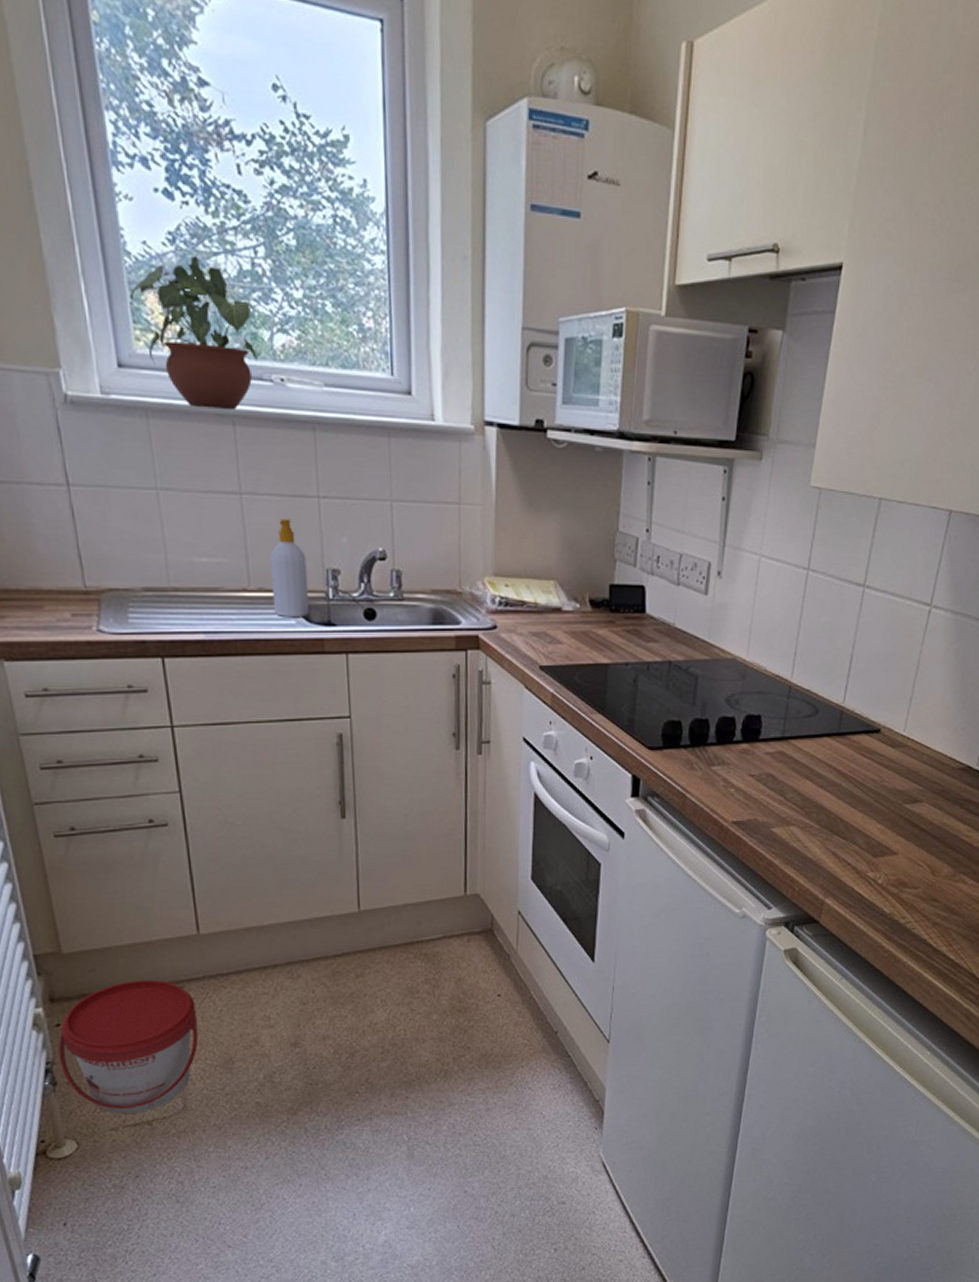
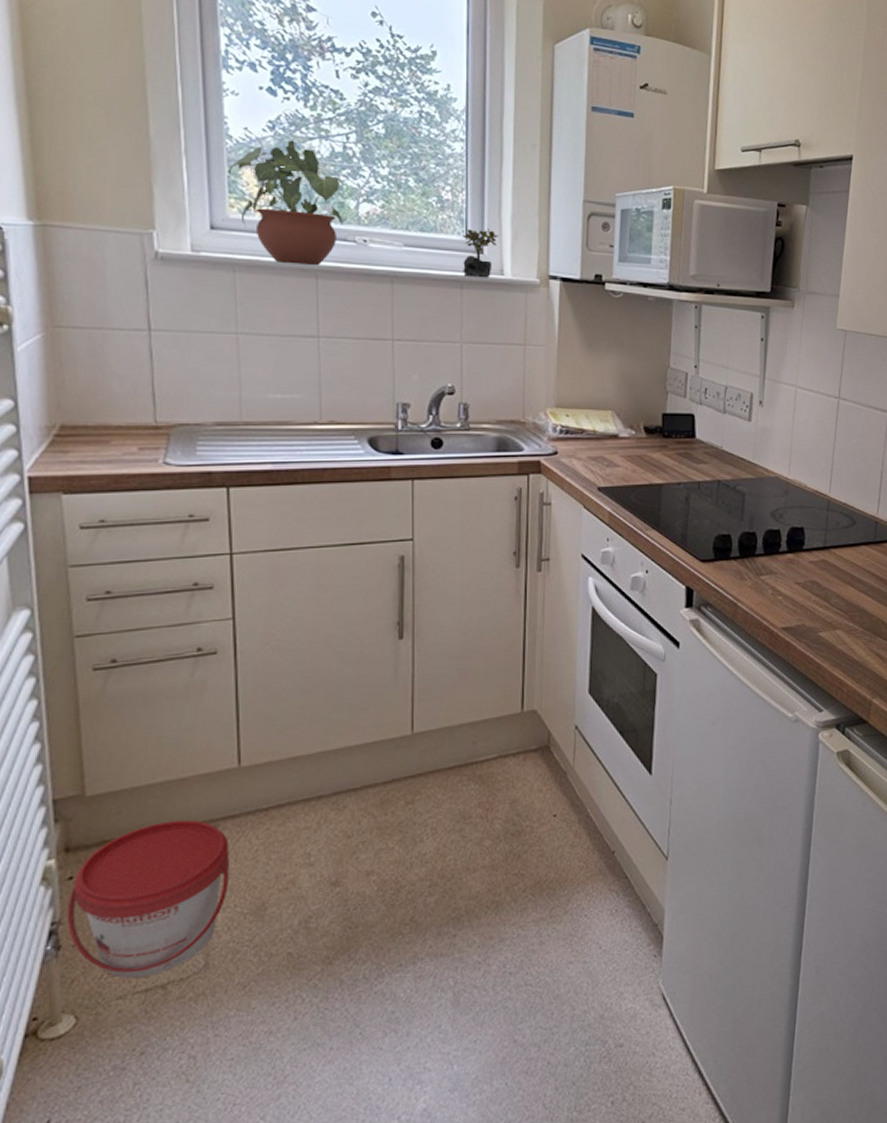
soap bottle: present [270,519,310,618] -> none [343,359,378,448]
succulent plant: none [388,364,427,424] -> present [463,229,498,278]

